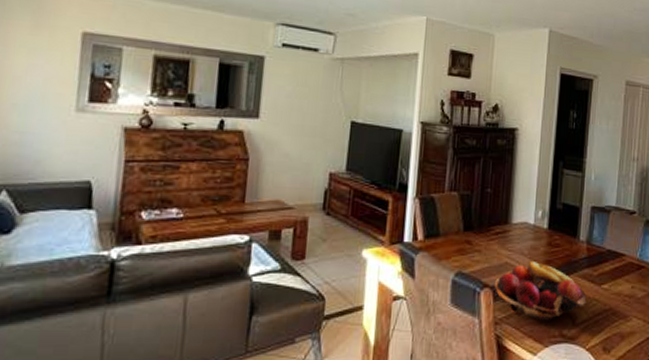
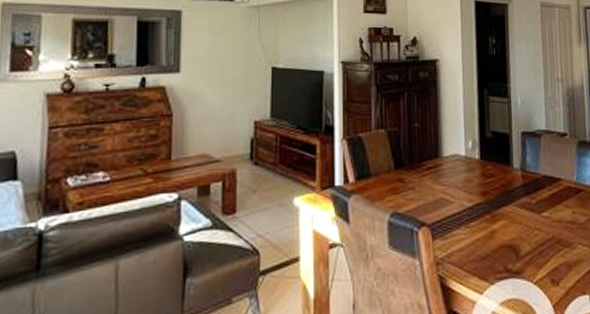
fruit basket: present [494,262,587,321] -> none [431,195,528,257]

